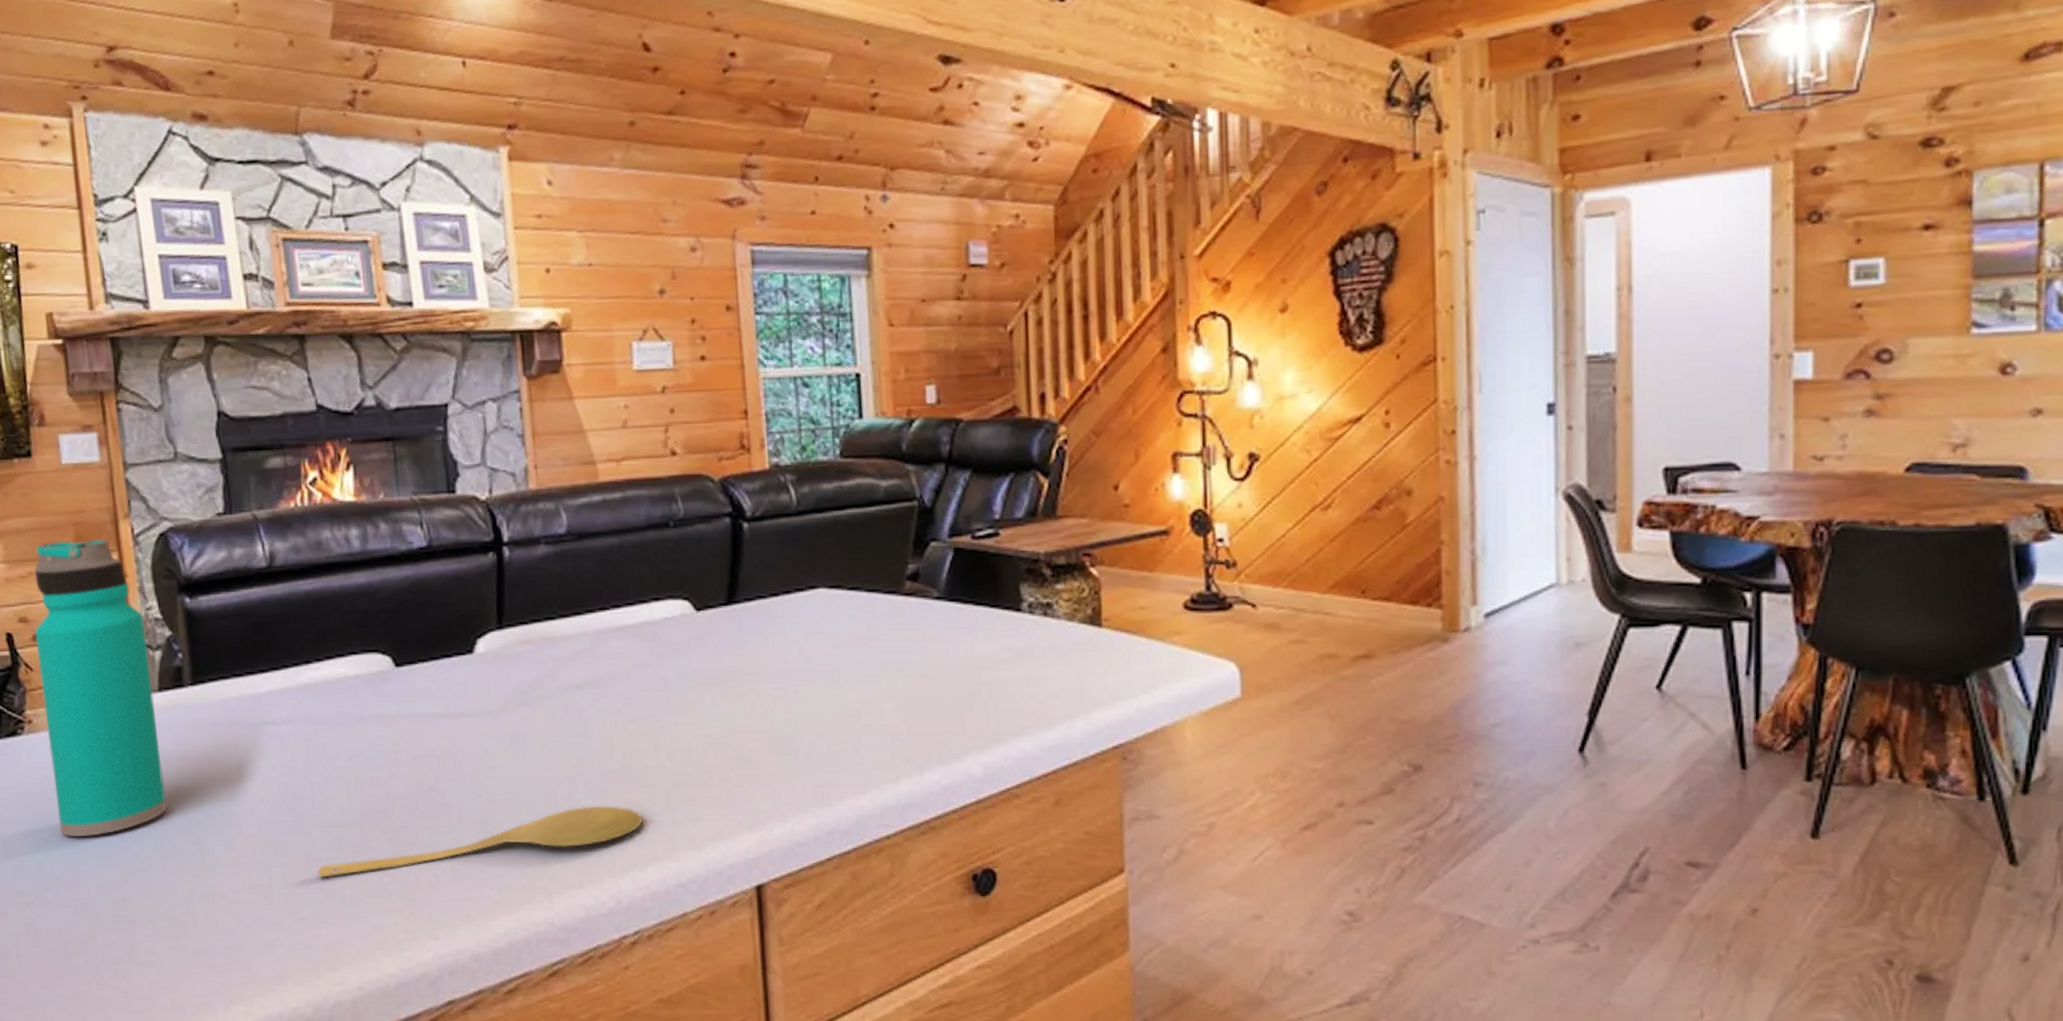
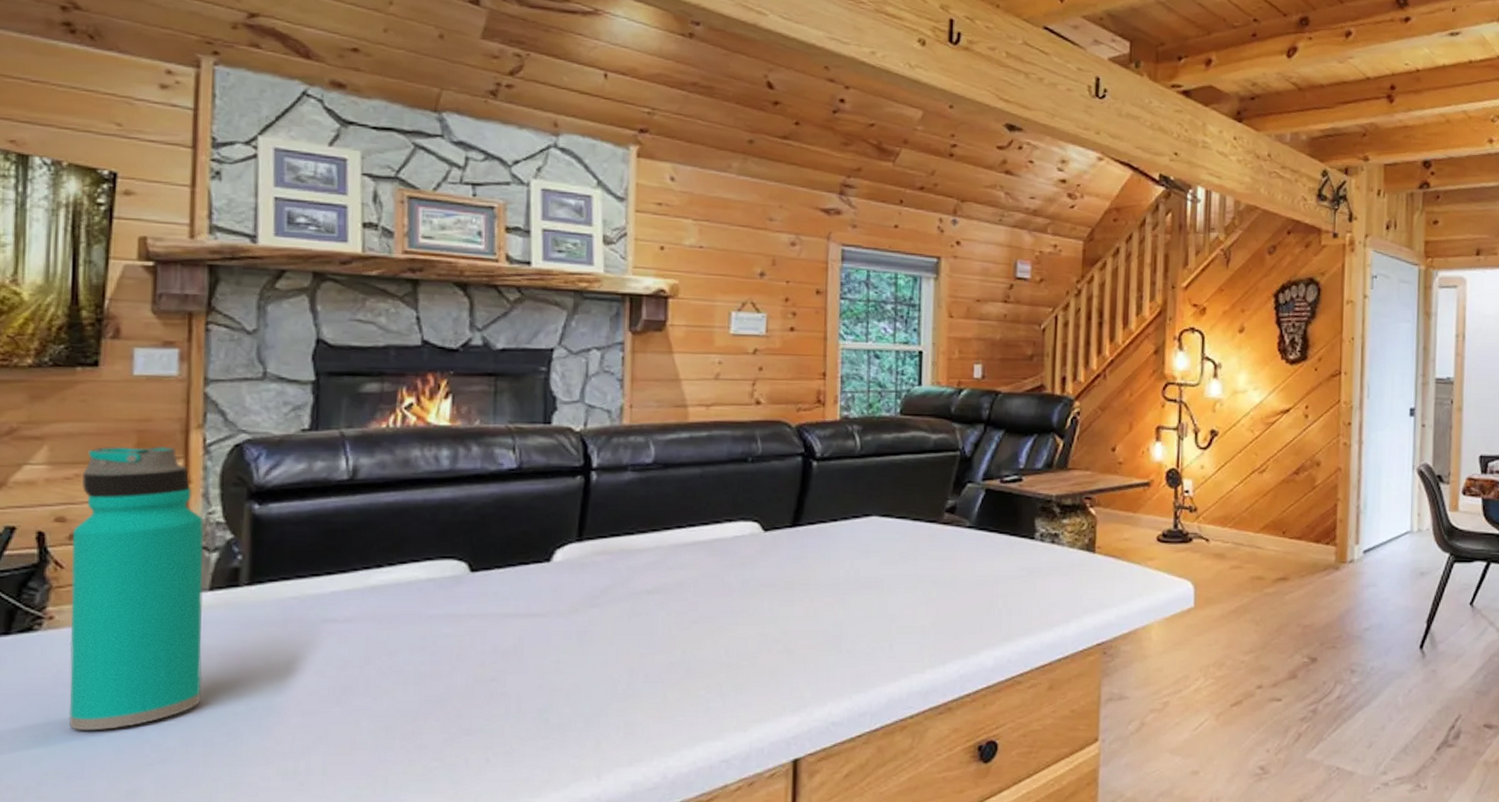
spoon: present [316,806,643,878] -> none [360,694,695,764]

